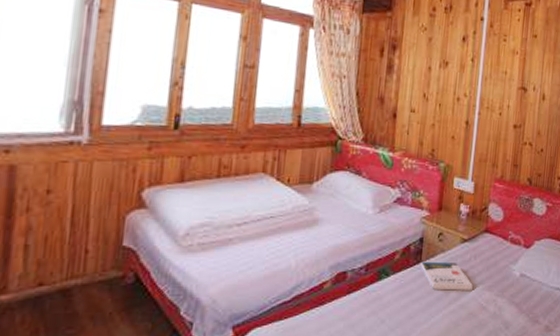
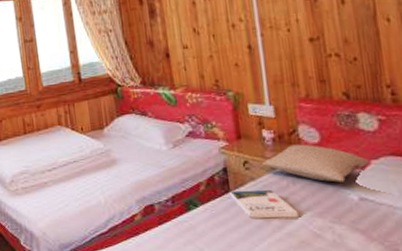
pillow: none [453,221,534,259] -> present [261,144,370,182]

